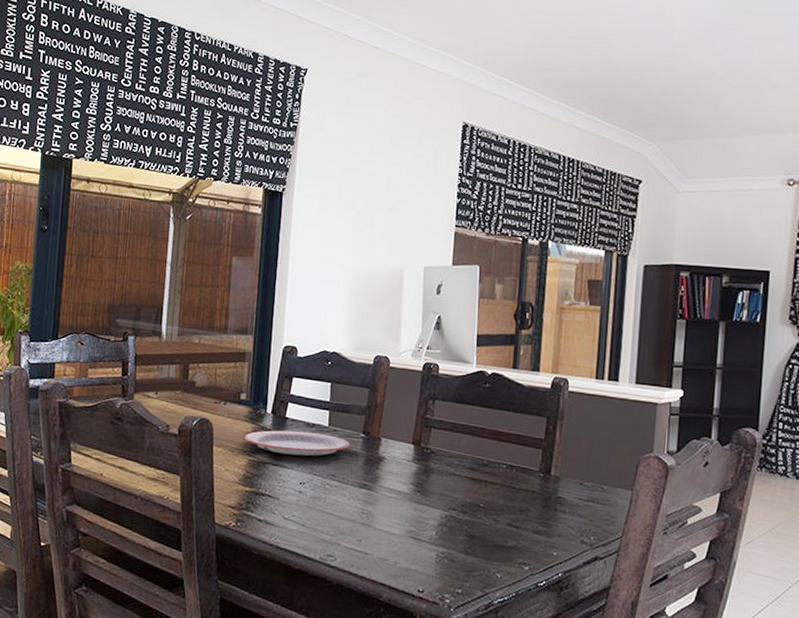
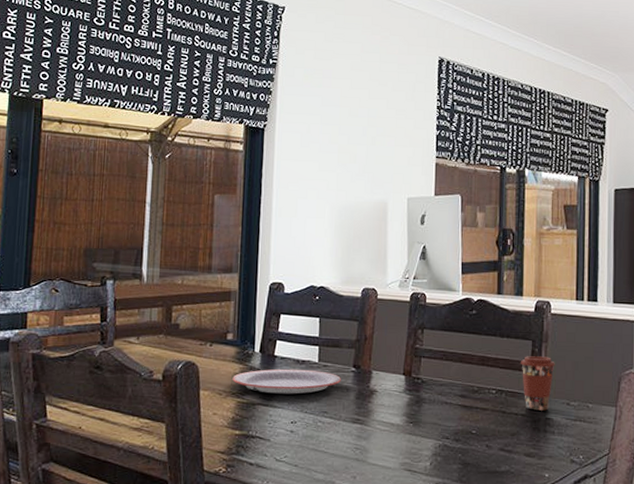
coffee cup: none [533,433,570,489] -> present [520,356,555,411]

